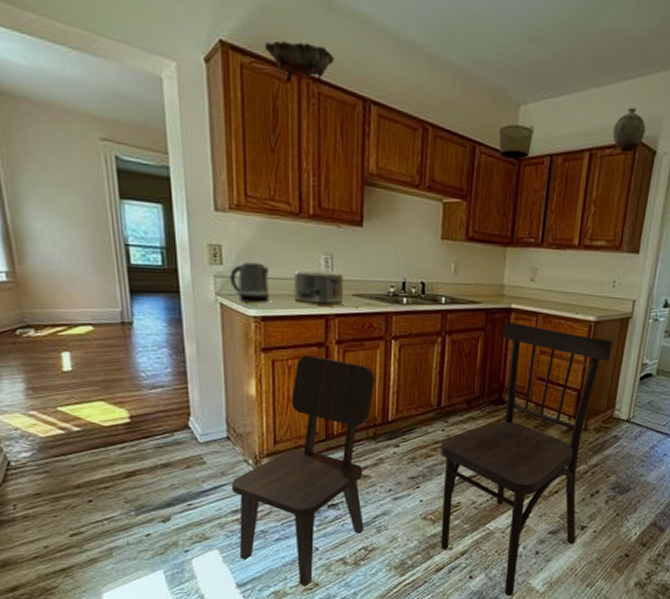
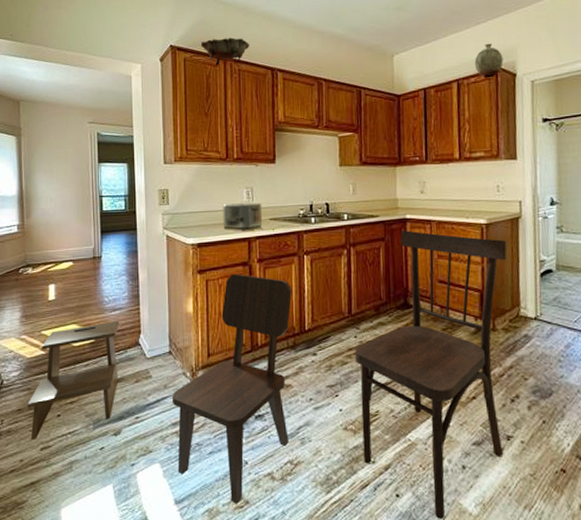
step stool: none [46,399,164,525] -> present [27,320,119,439]
kettle: present [230,261,271,304] -> none [174,199,205,233]
basket: present [498,125,534,160] -> none [378,68,408,97]

